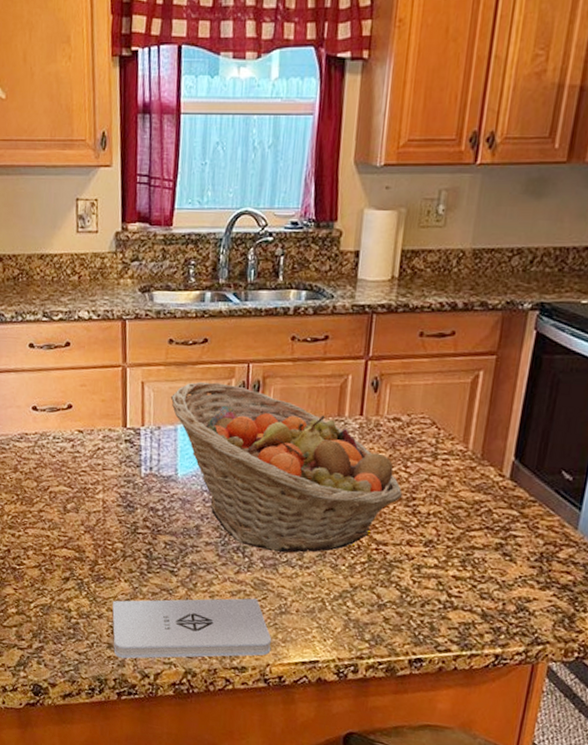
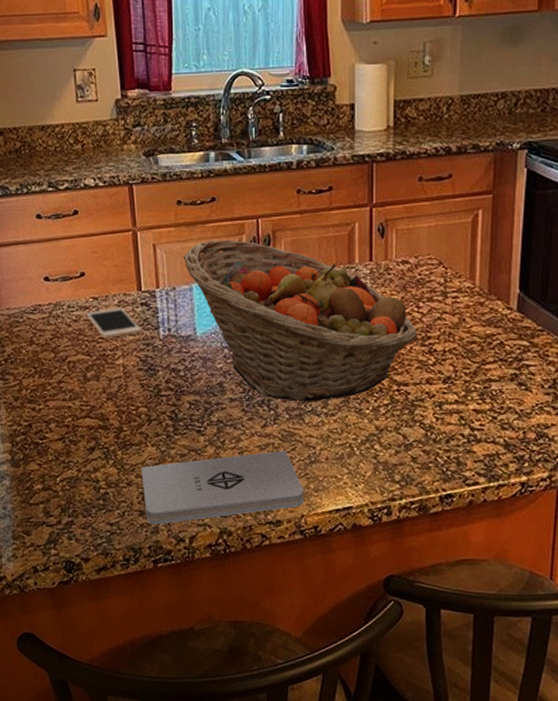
cell phone: none [70,442,124,473] -> present [86,307,142,339]

